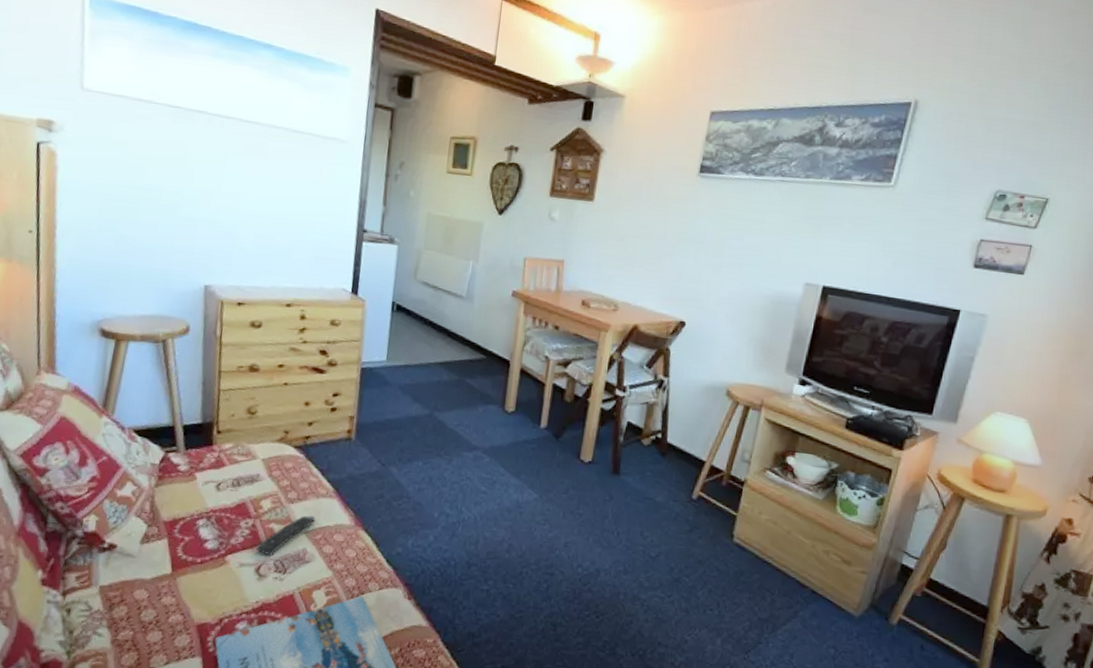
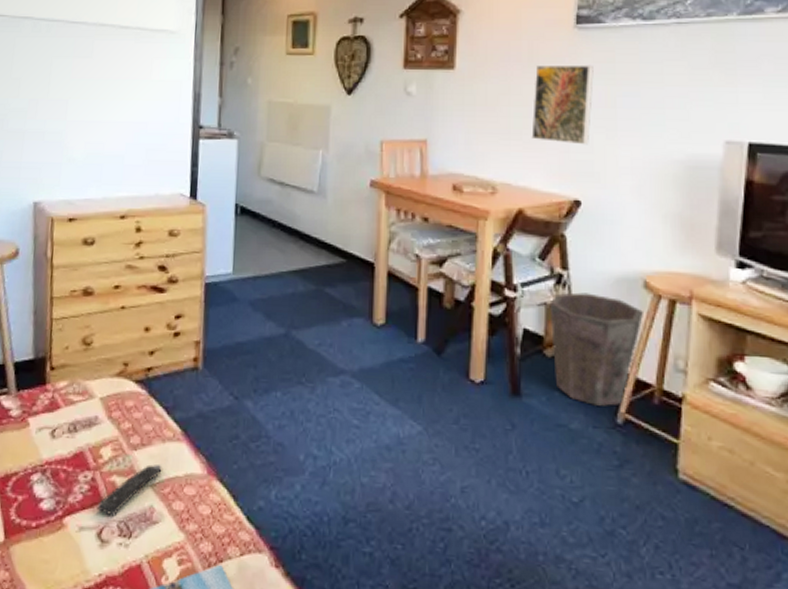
waste bin: none [648,395,724,485] -> present [549,292,645,406]
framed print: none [651,205,709,277] -> present [531,64,594,145]

